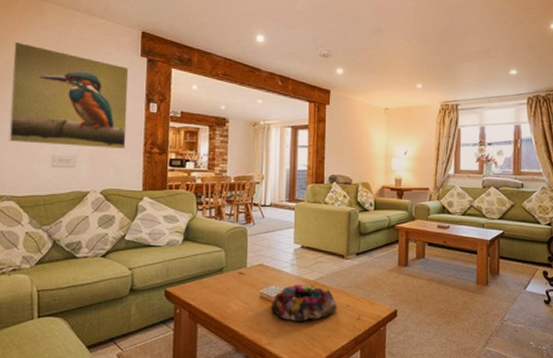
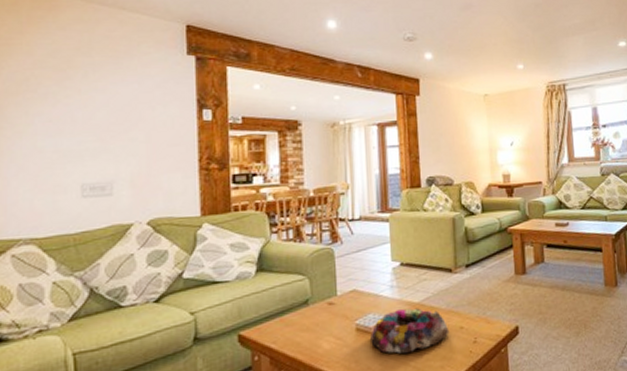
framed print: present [8,41,129,149] -> none [21,47,175,172]

